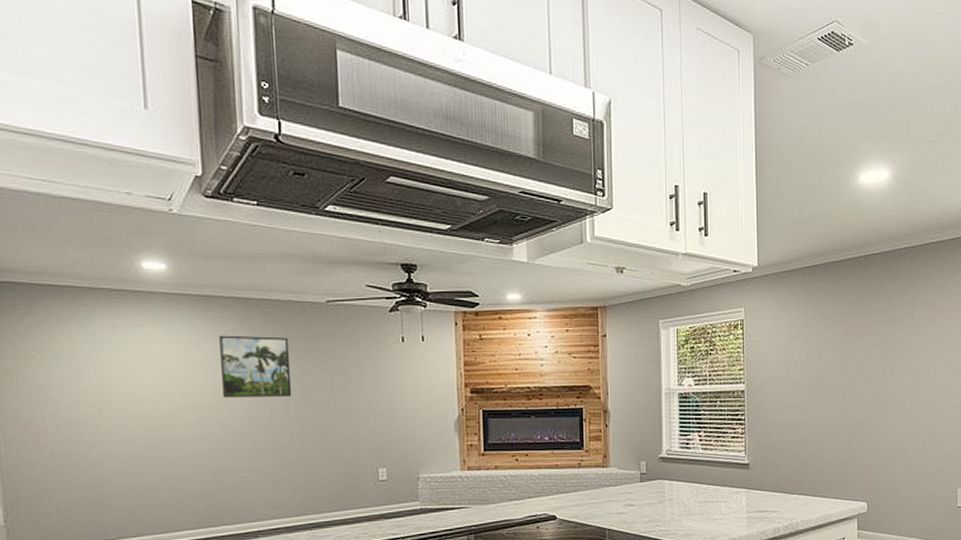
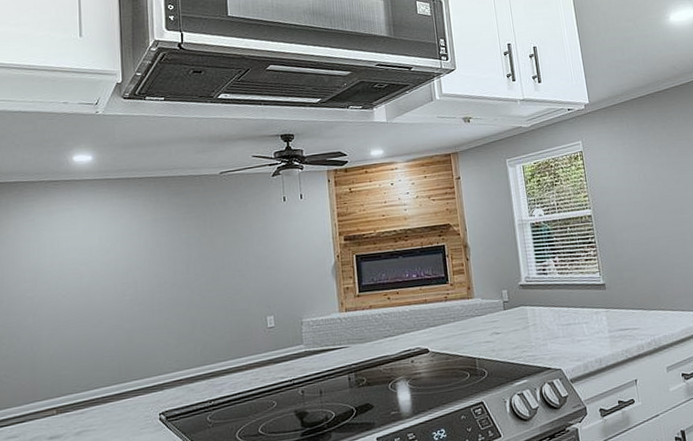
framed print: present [219,335,292,398] -> none [133,207,192,264]

